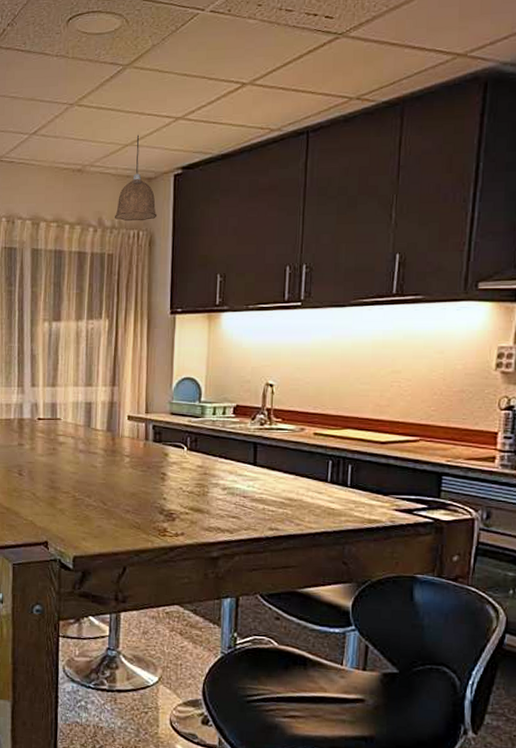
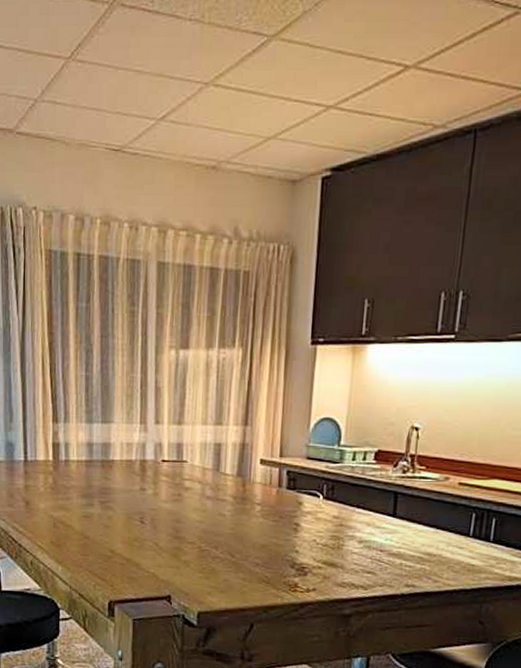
pendant lamp: present [115,135,158,222] -> none [253,126,301,233]

